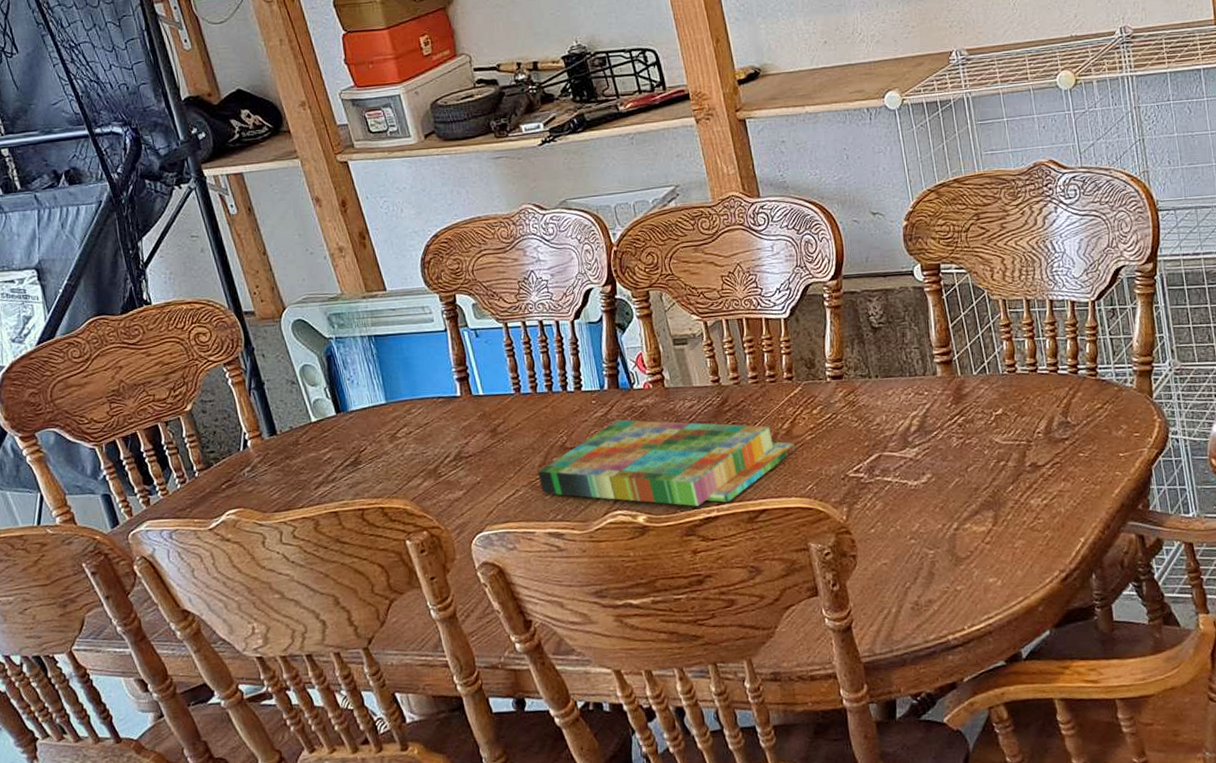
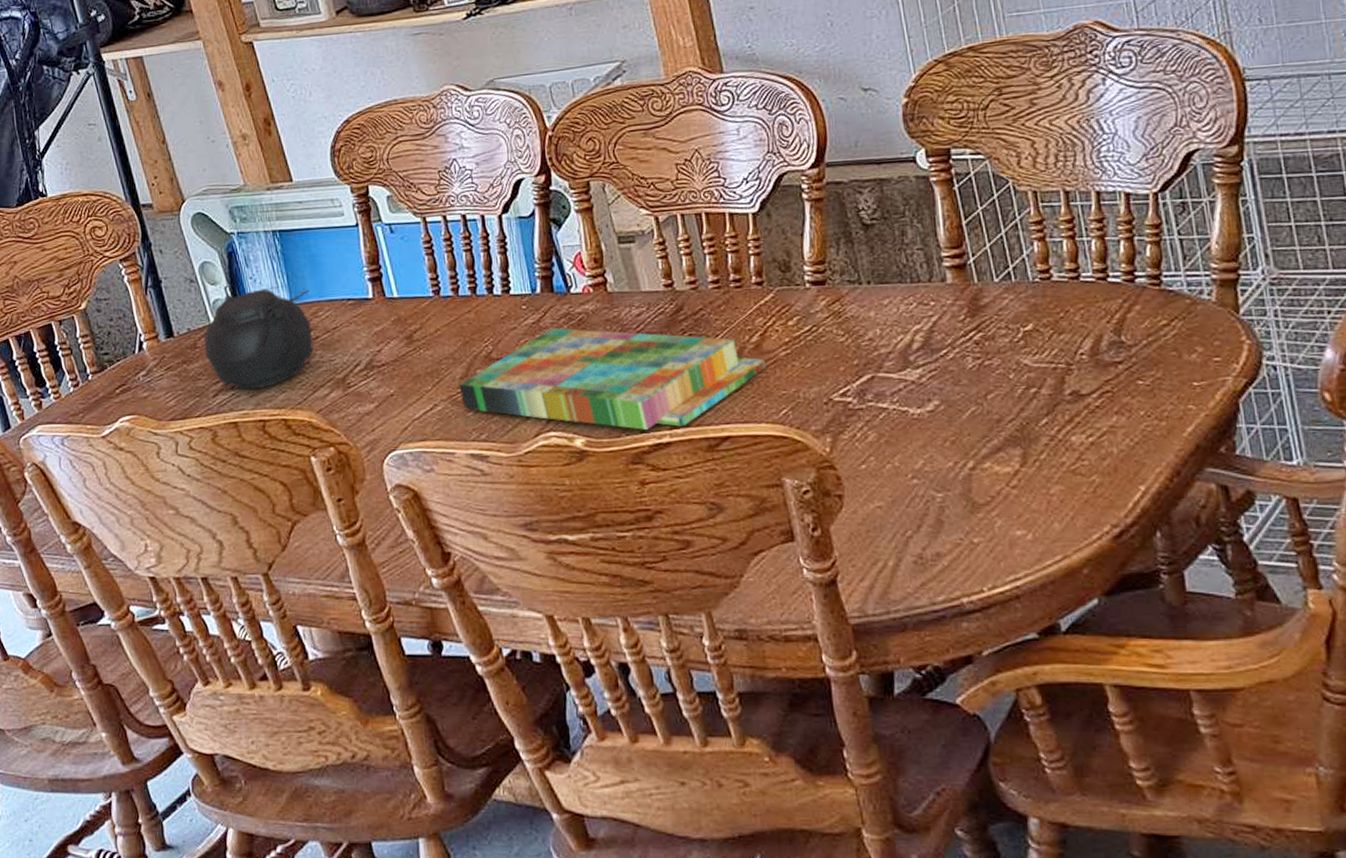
teapot: none [305,385,408,482] -> present [203,285,314,390]

